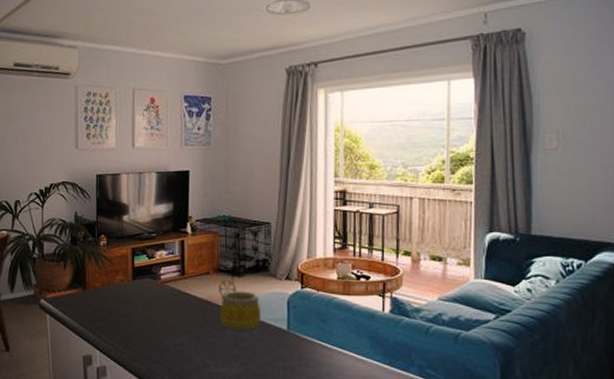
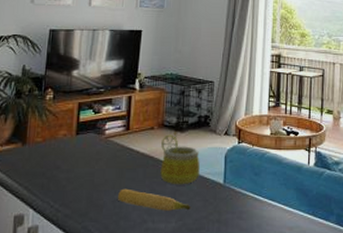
banana: none [179,333,254,356] -> present [118,188,191,211]

